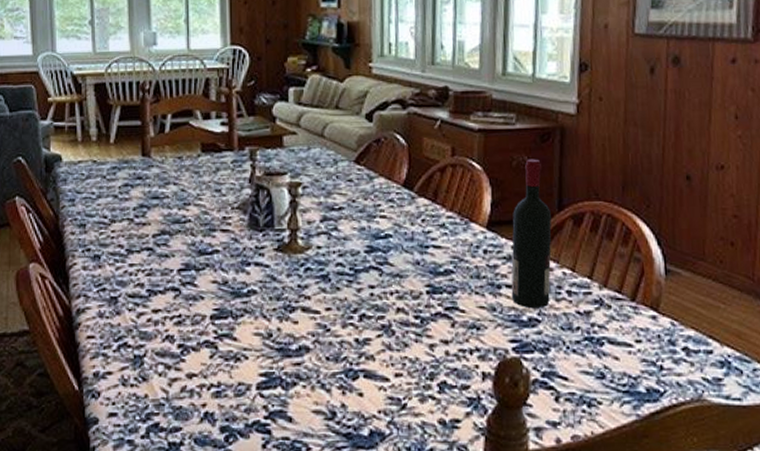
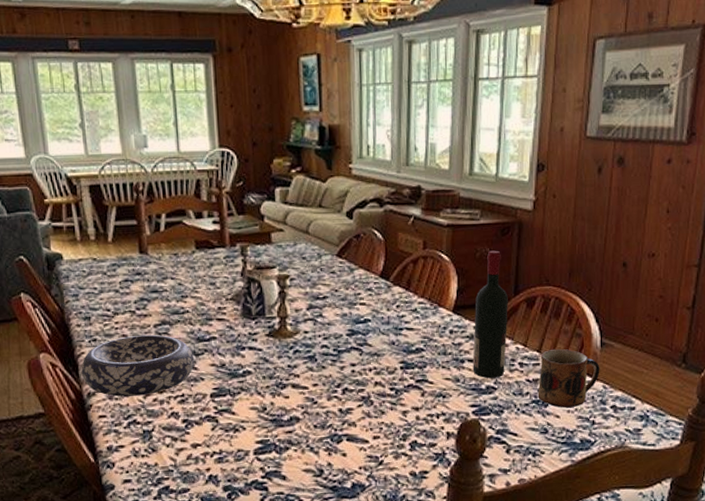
decorative bowl: none [72,245,195,315] -> present [81,334,195,397]
mug: none [590,275,666,347] -> present [538,348,600,407]

